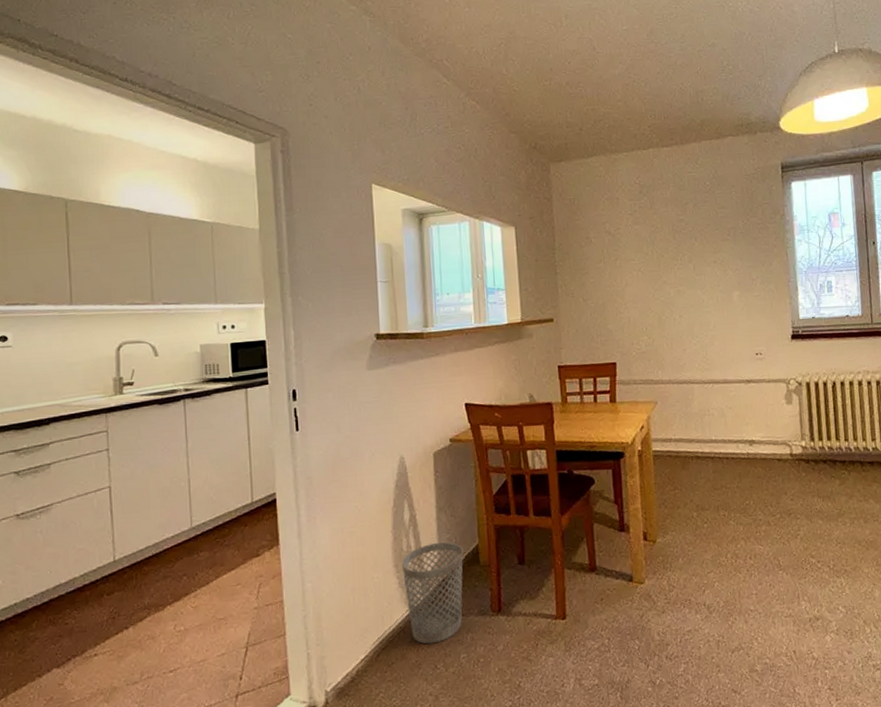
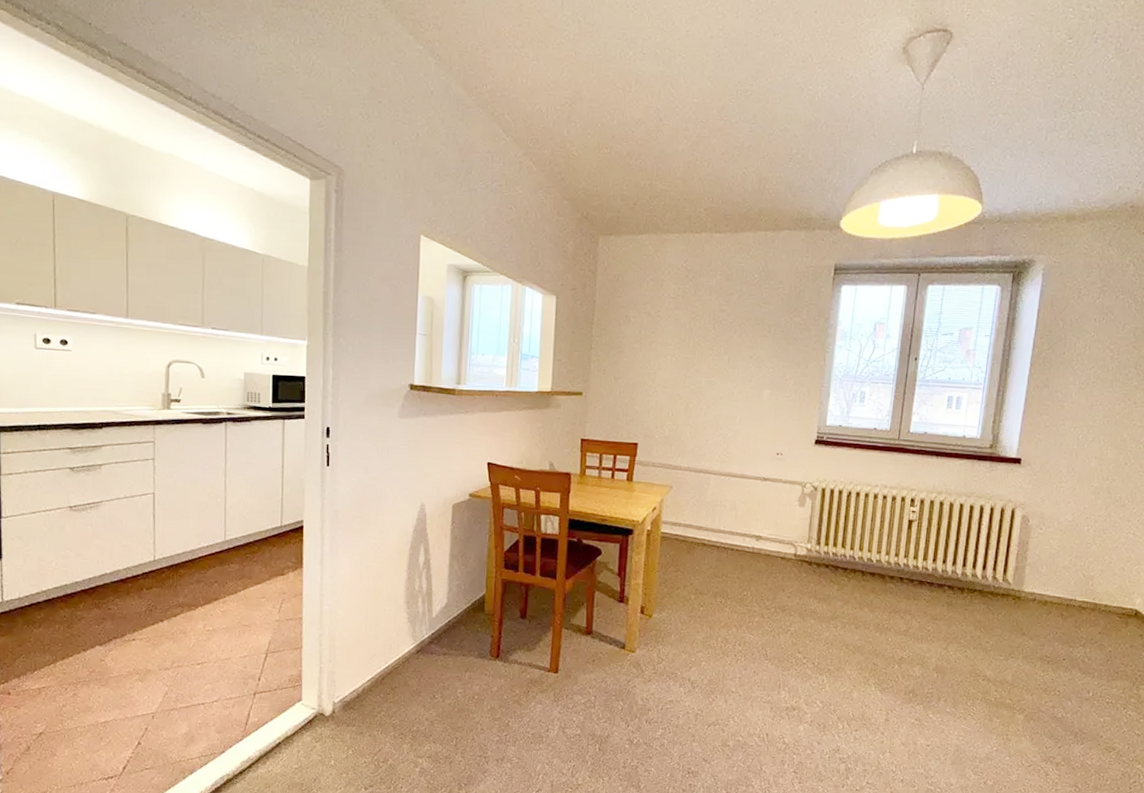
wastebasket: present [402,541,464,644] -> none [413,586,470,676]

